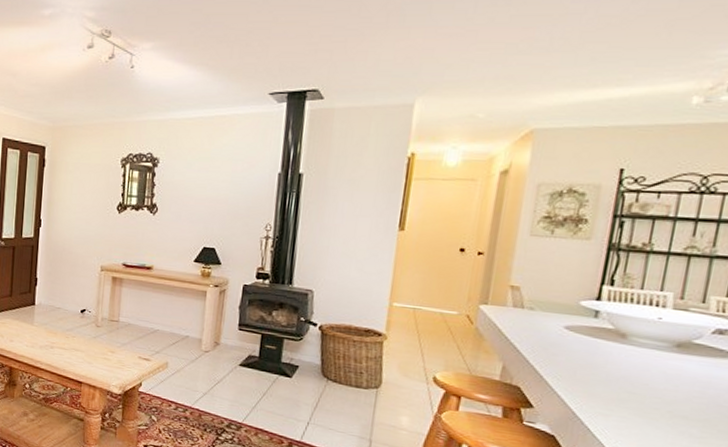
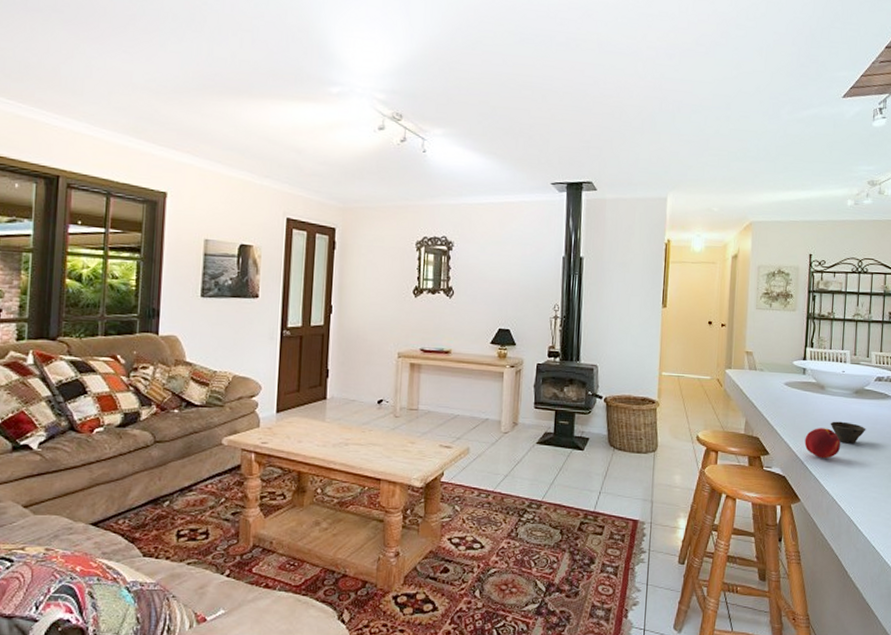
peach: none [587,384,646,423] -> present [804,428,841,459]
cup: none [630,378,690,409] -> present [830,421,866,444]

